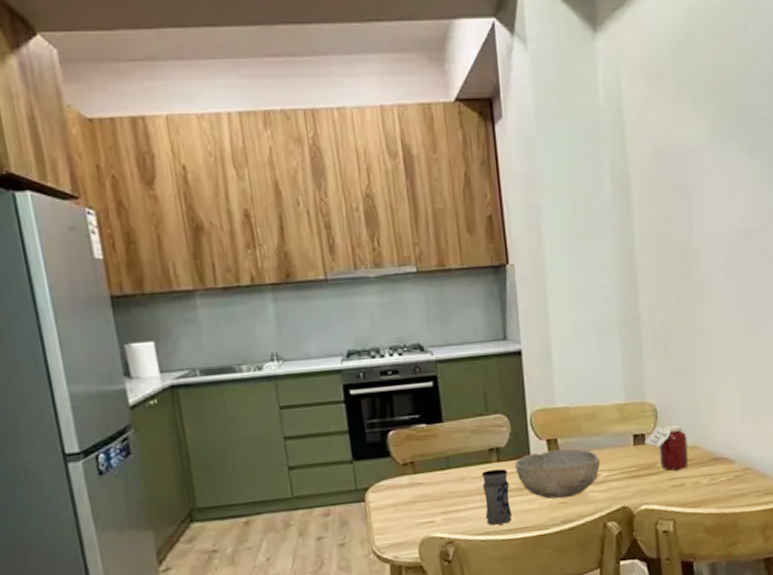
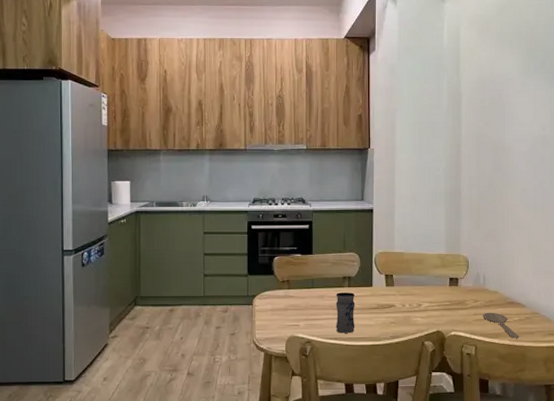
bowl: present [515,448,601,499] -> none [361,283,424,319]
jar: present [644,424,689,471] -> none [457,274,490,308]
wooden spoon: none [680,474,730,505] -> present [483,312,520,339]

